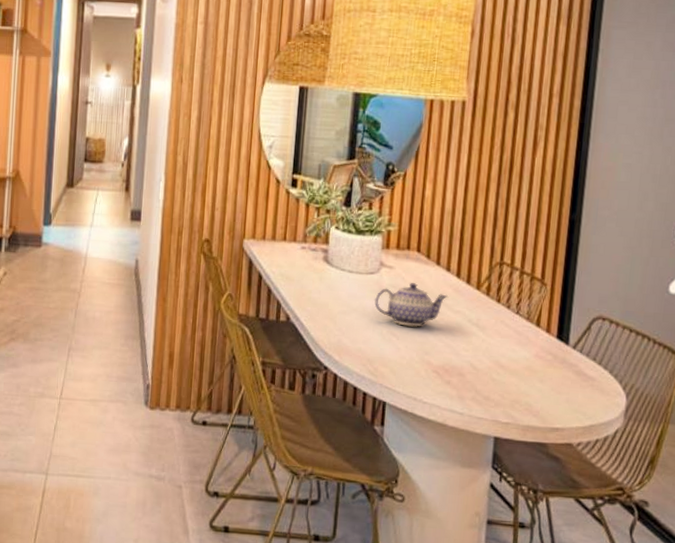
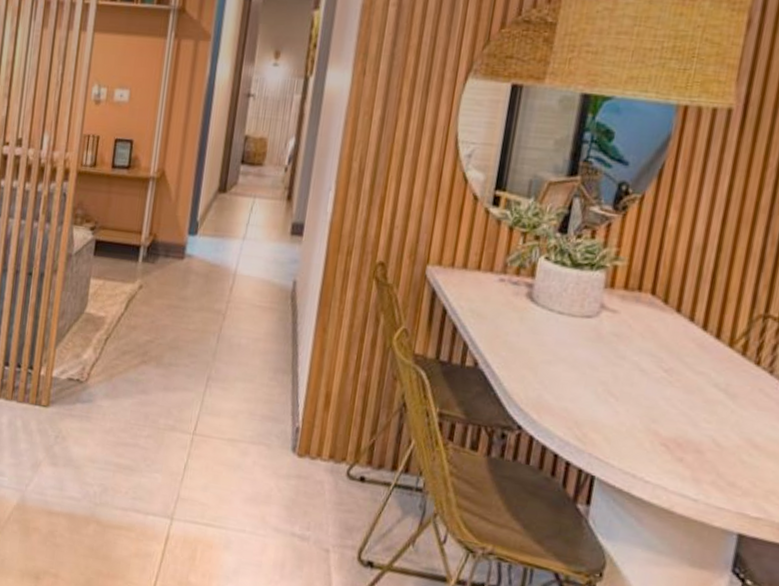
teapot: present [374,283,449,327] -> none [589,332,690,388]

